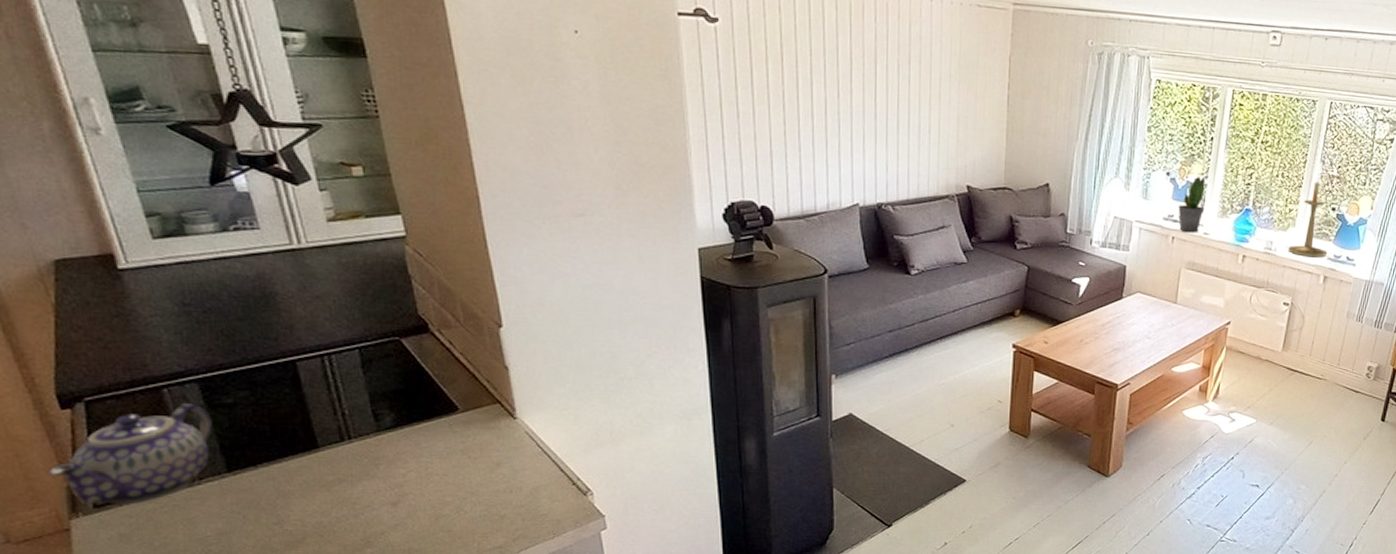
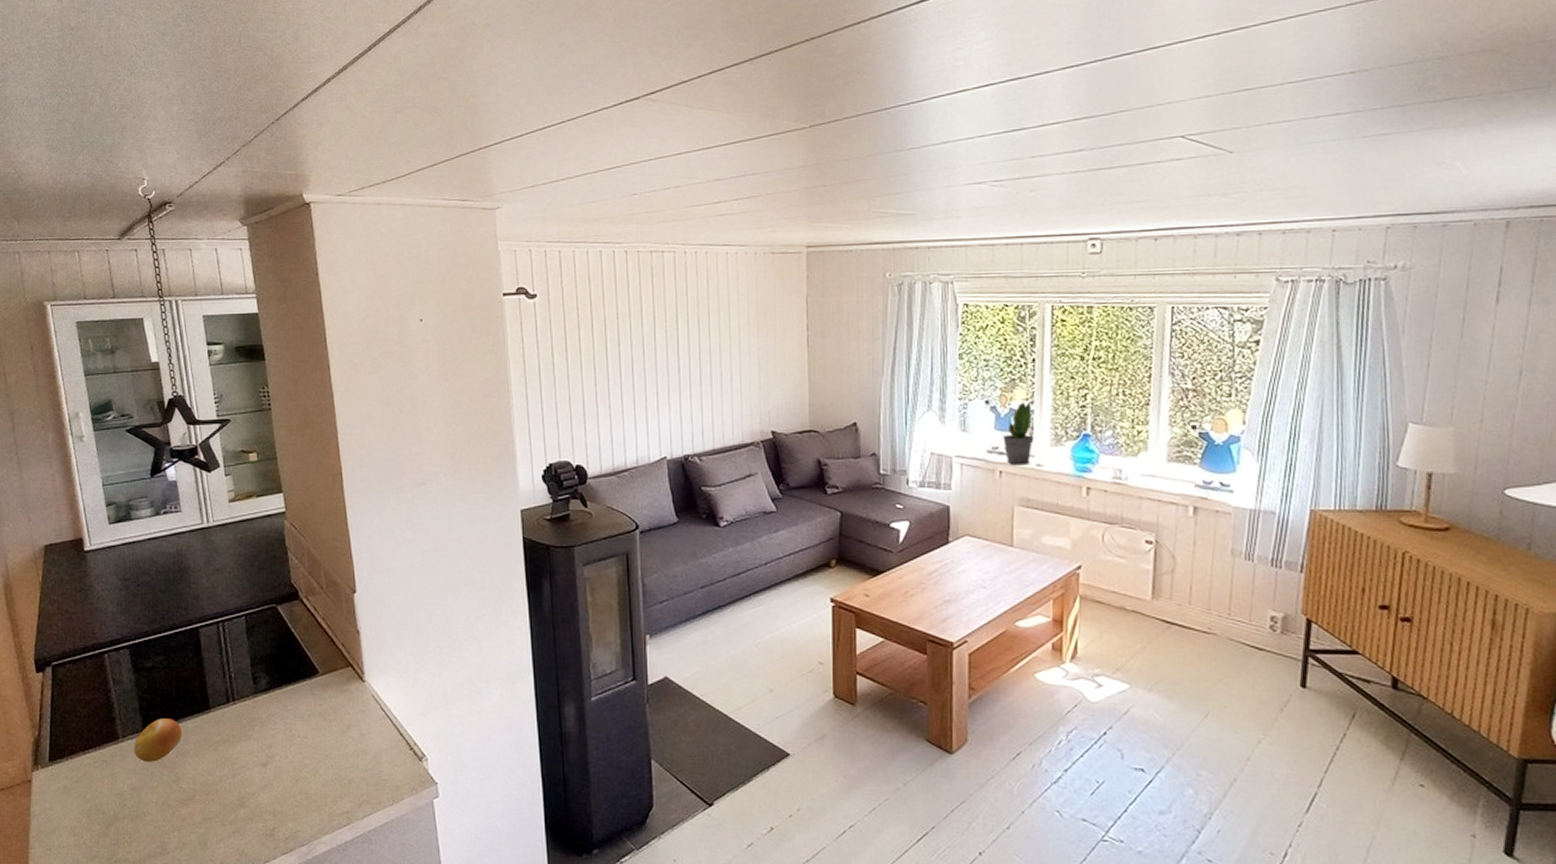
teapot: present [49,403,213,505] -> none [23,667,136,760]
fruit: none [216,459,283,505] -> present [134,718,183,762]
candlestick: present [1288,172,1328,258] -> none [1142,386,1194,485]

